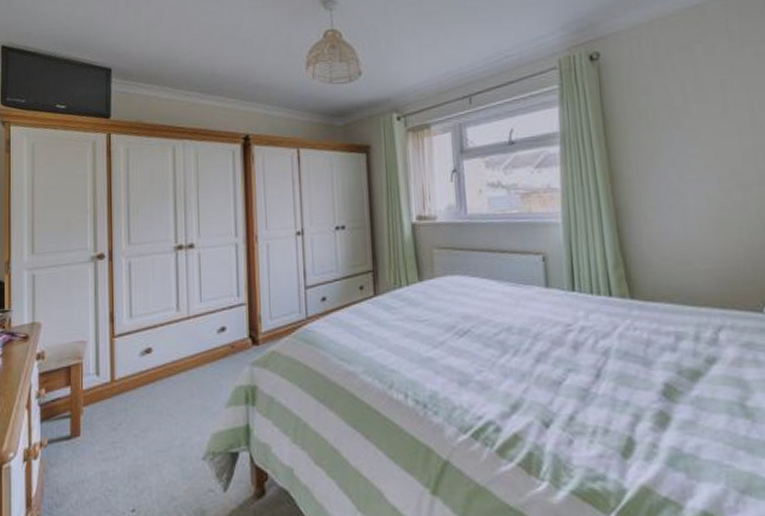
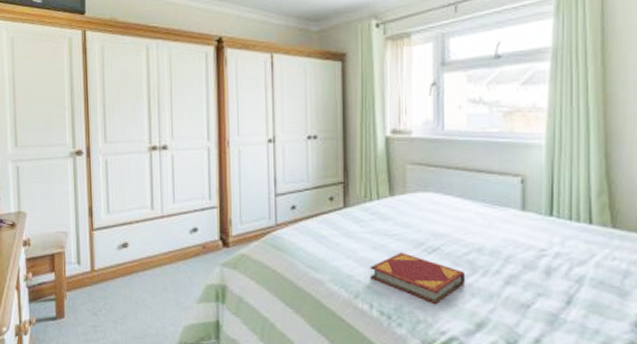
hardback book: none [403,337,498,388] -> present [370,252,466,304]

